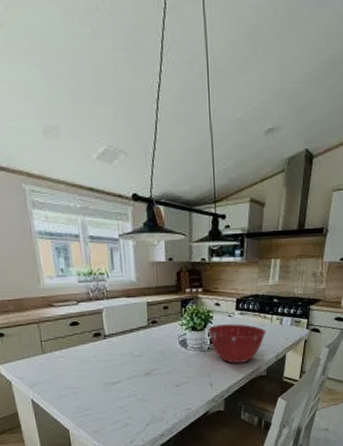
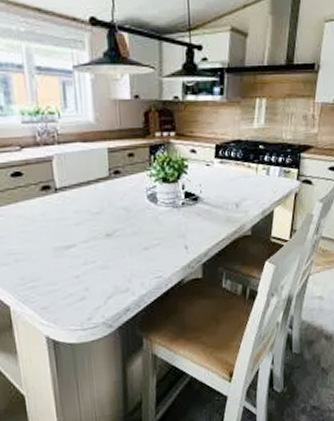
mixing bowl: present [208,324,266,363] -> none [182,174,251,221]

